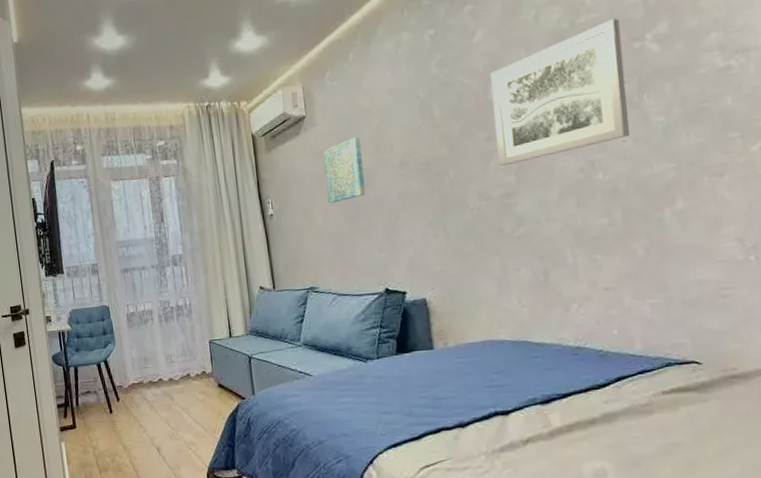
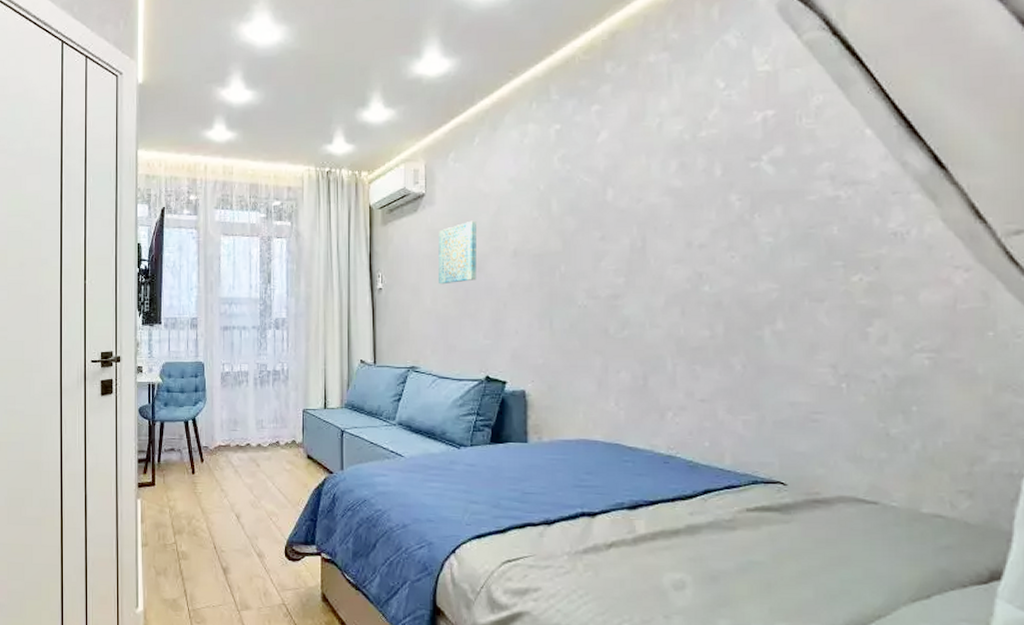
wall art: present [490,18,630,167] -> none [609,137,739,268]

